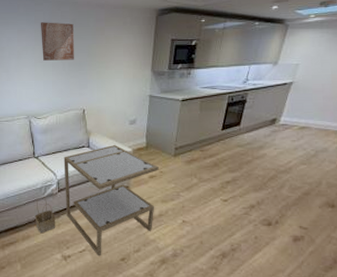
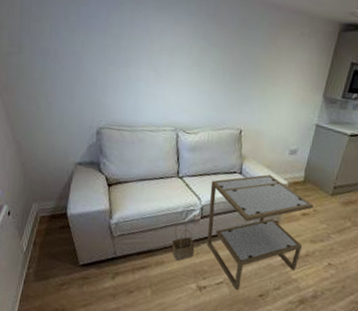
wall art: present [40,22,75,61] -> none [200,15,242,69]

